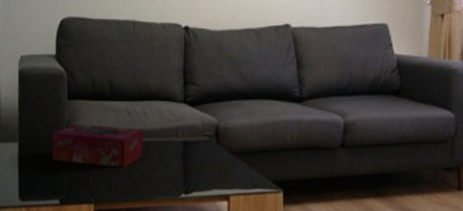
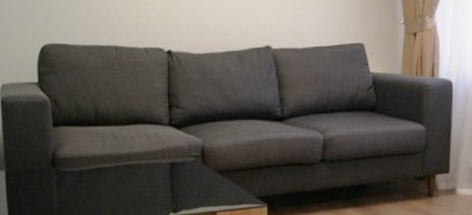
tissue box: present [52,123,144,167] -> none [39,150,131,190]

